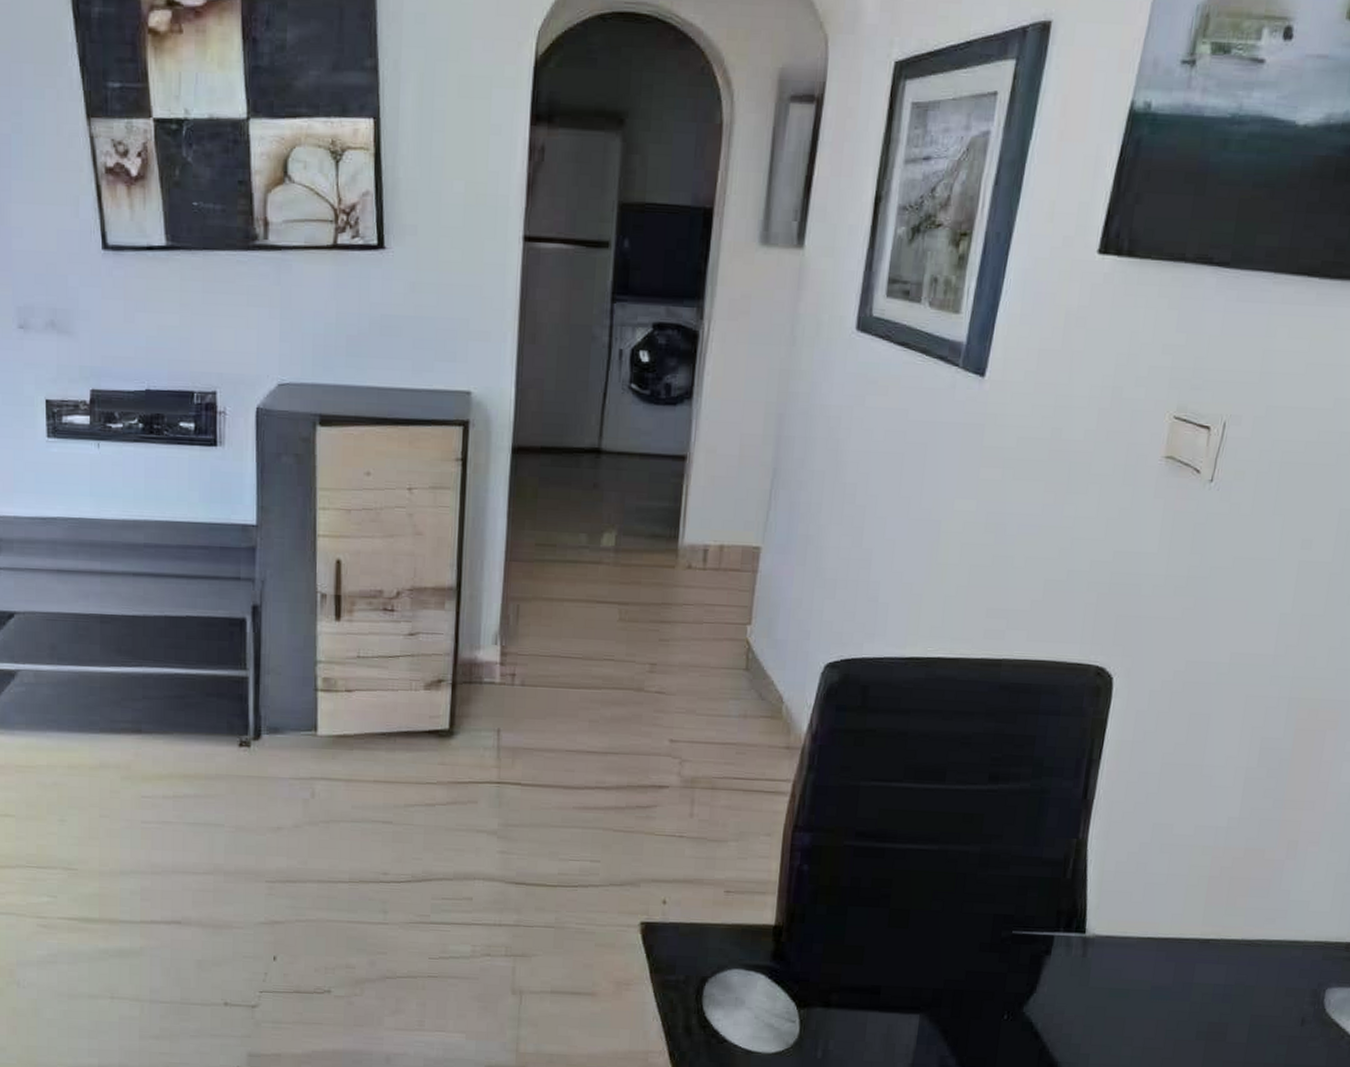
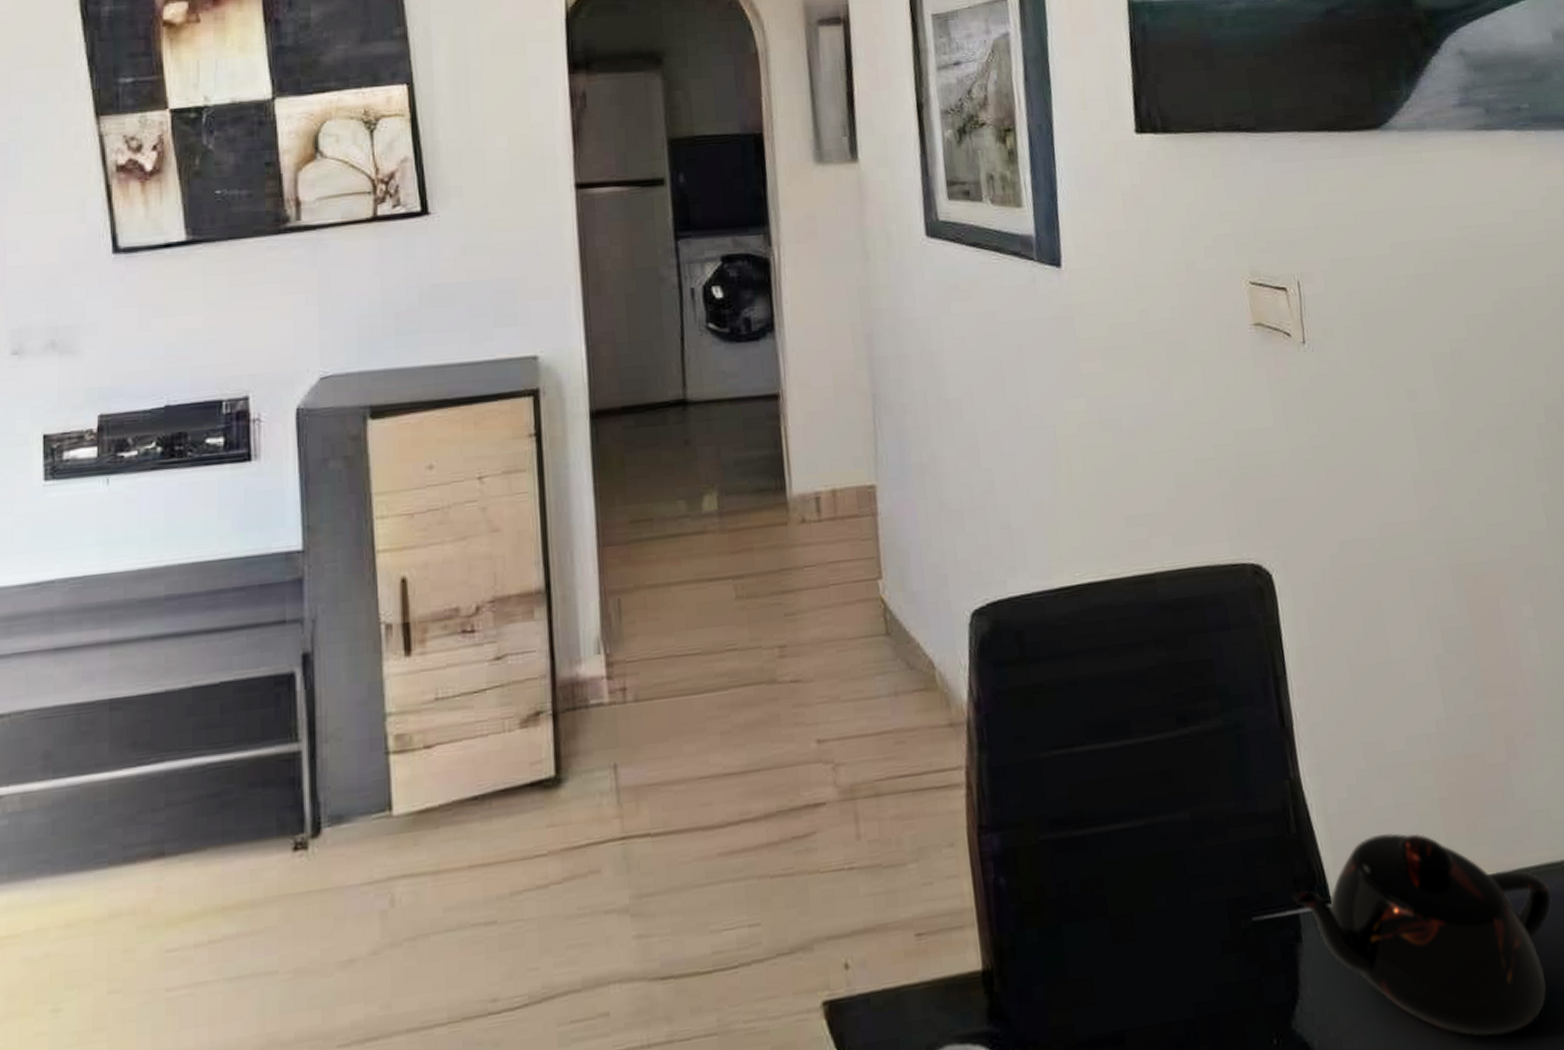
teapot: none [1051,893,1286,1050] -> present [1291,833,1553,1037]

